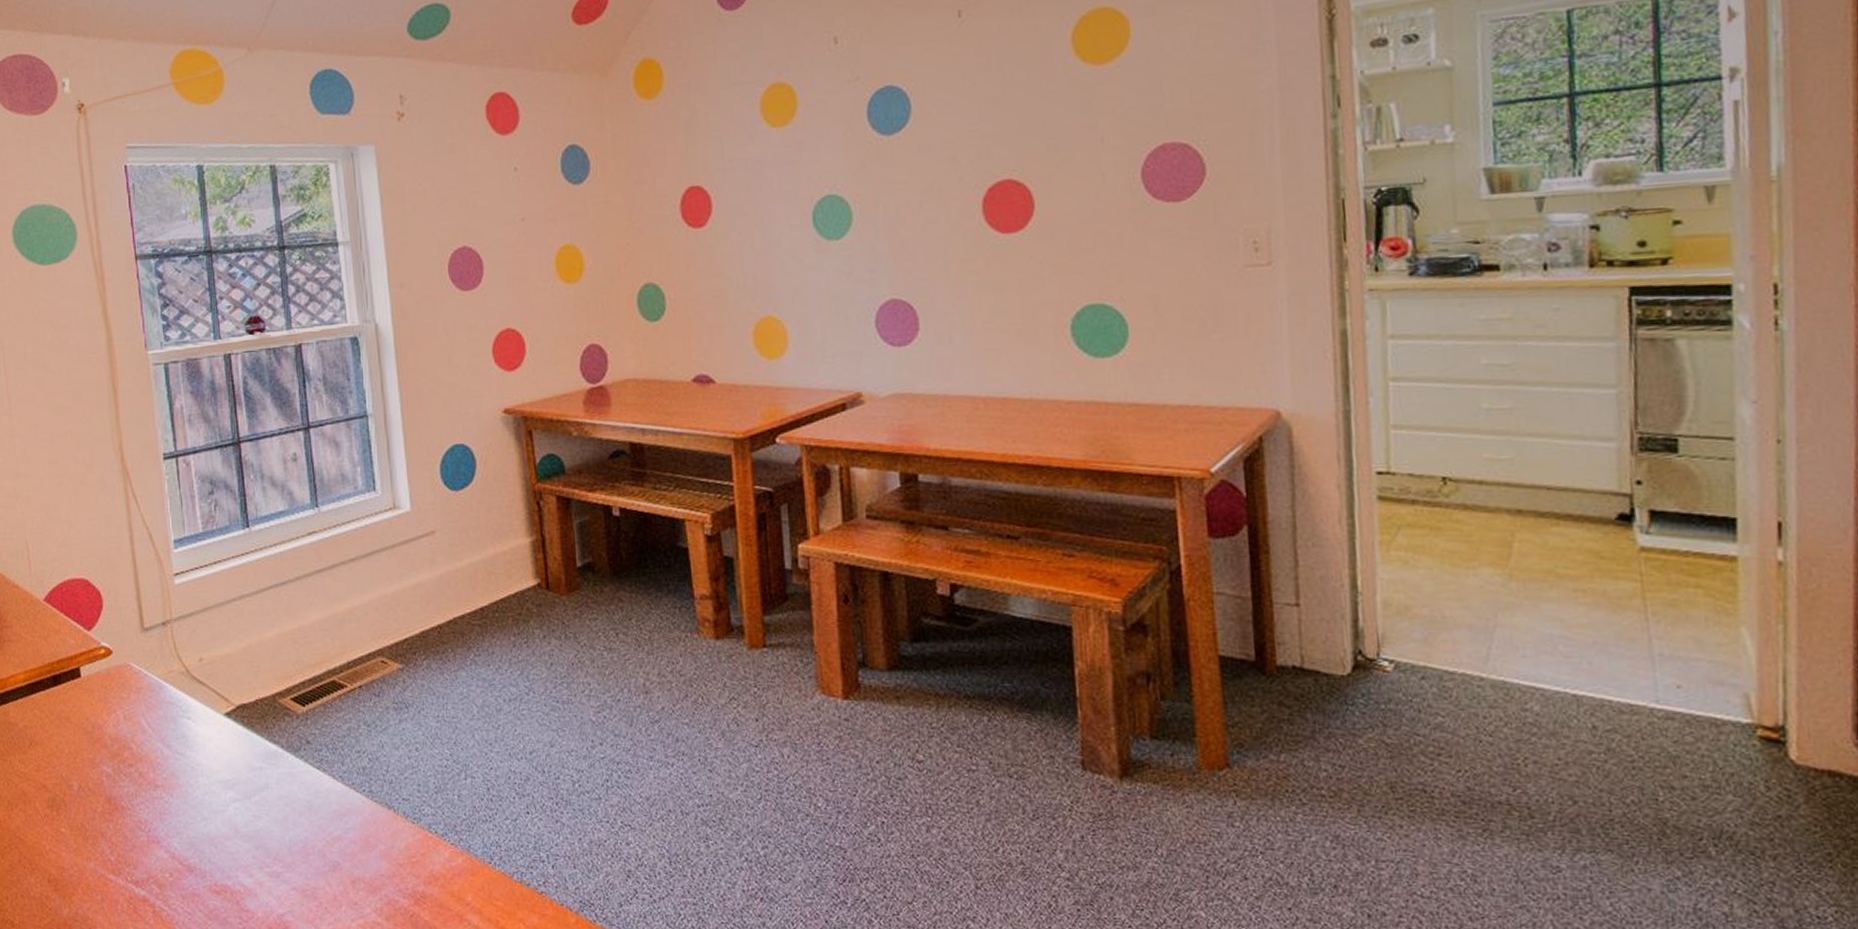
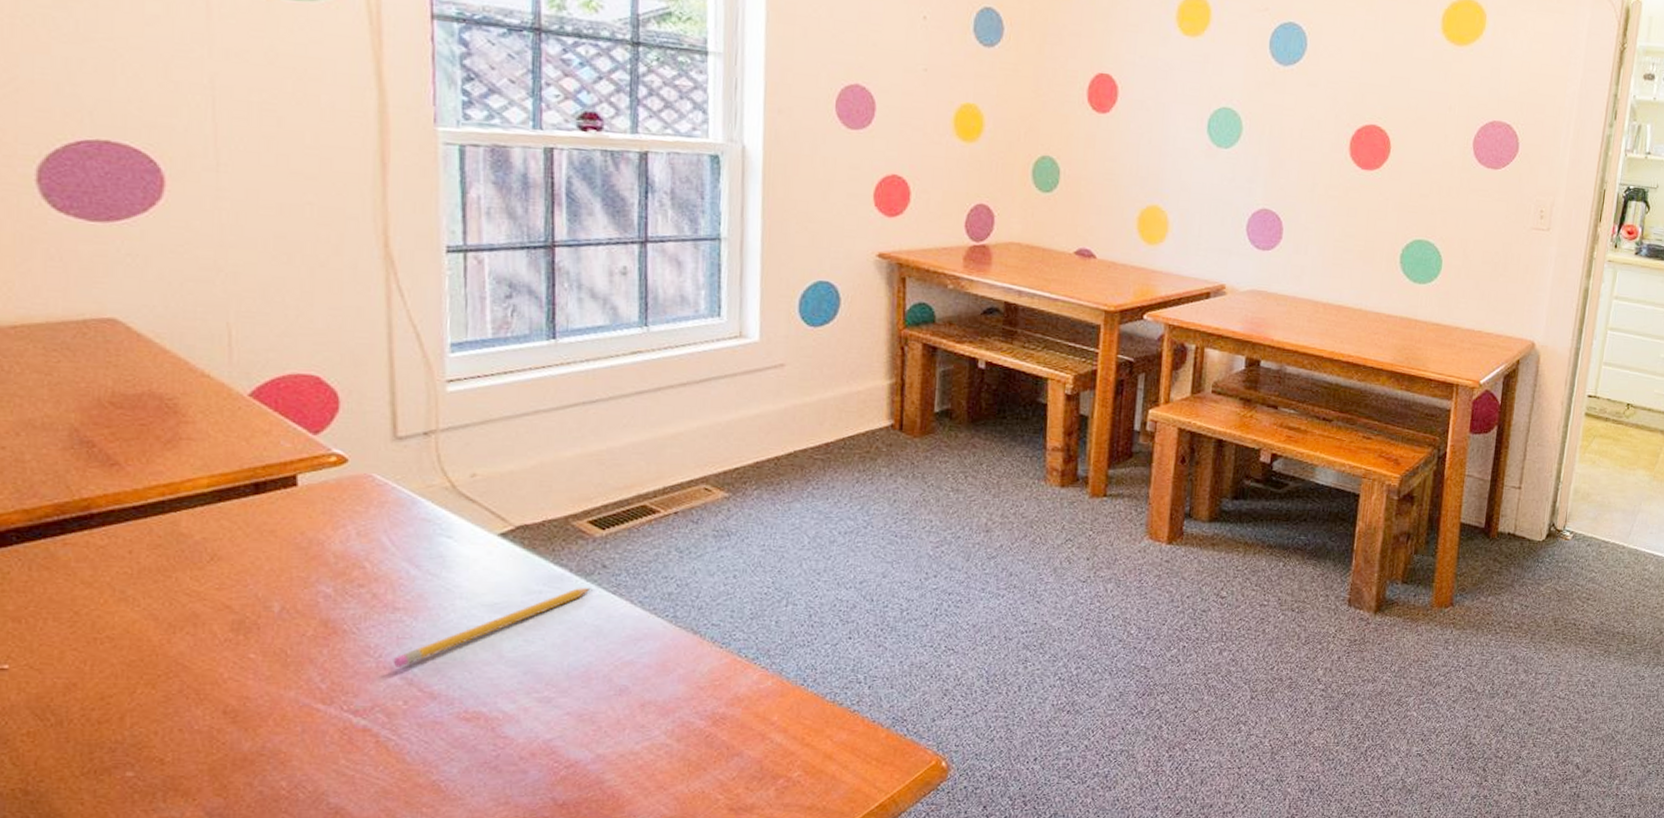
pencil: none [158,764,300,841] -> present [393,588,591,667]

